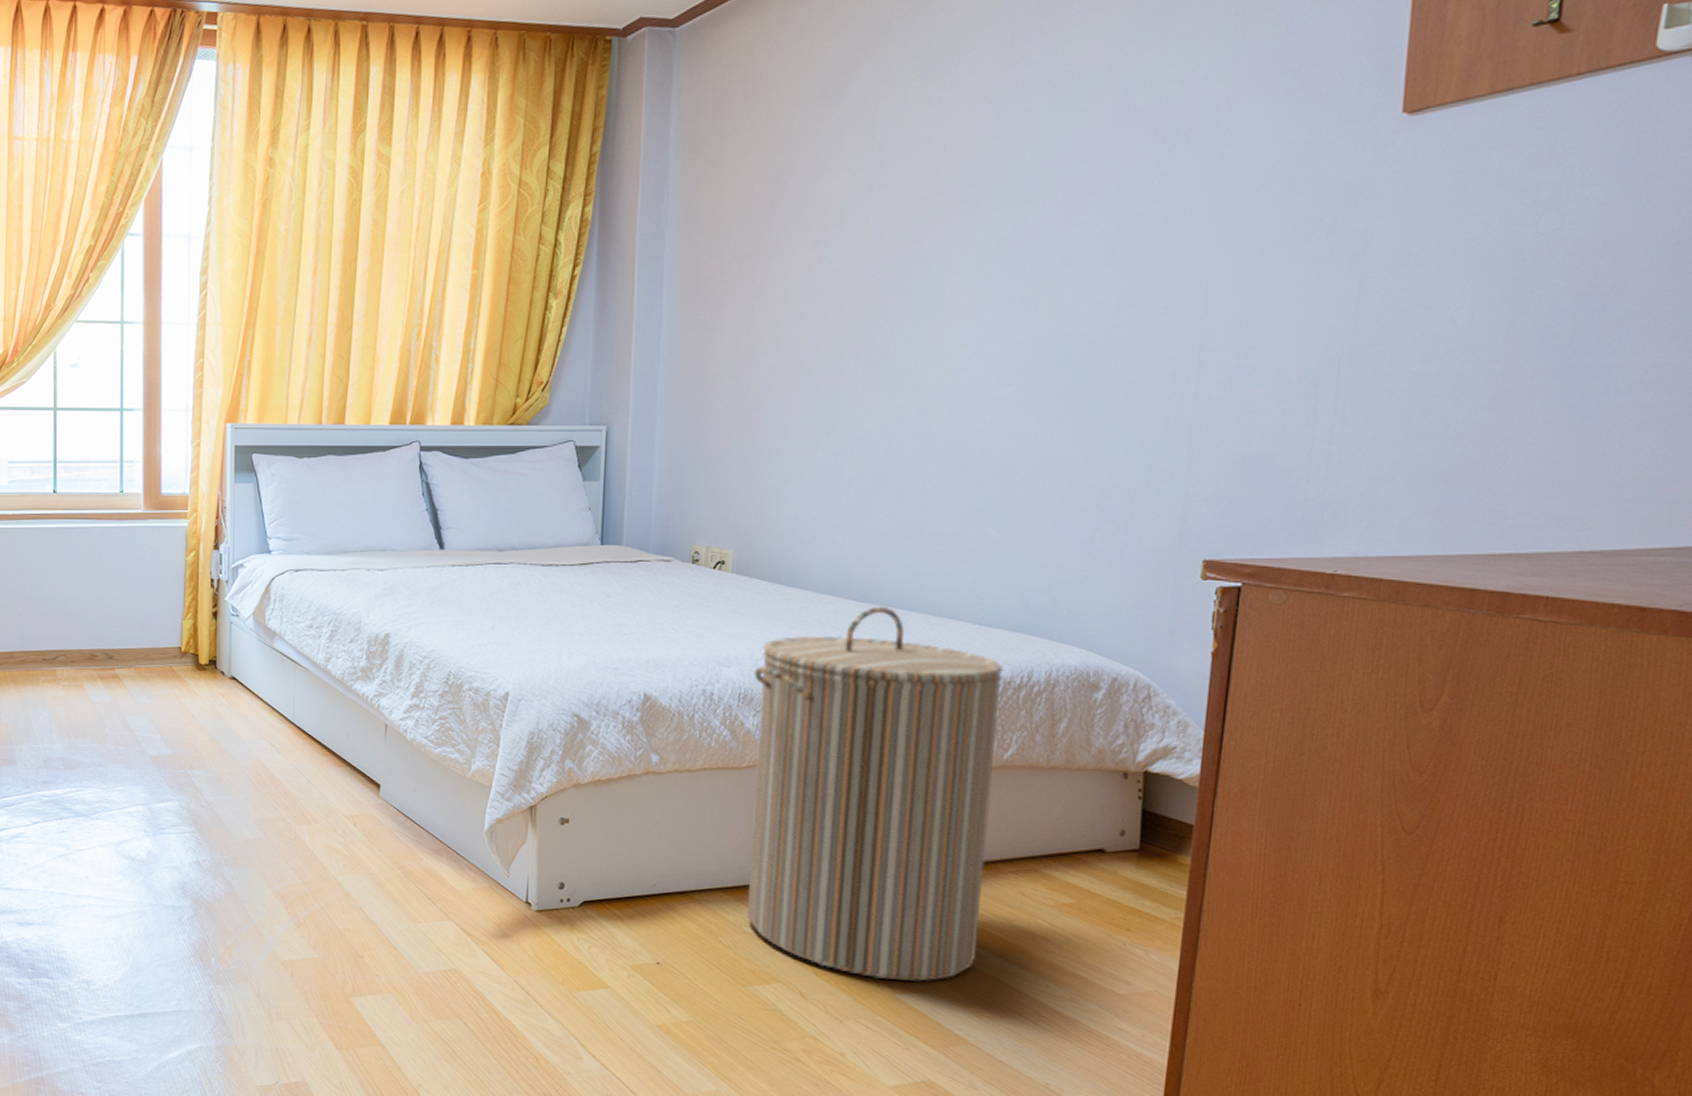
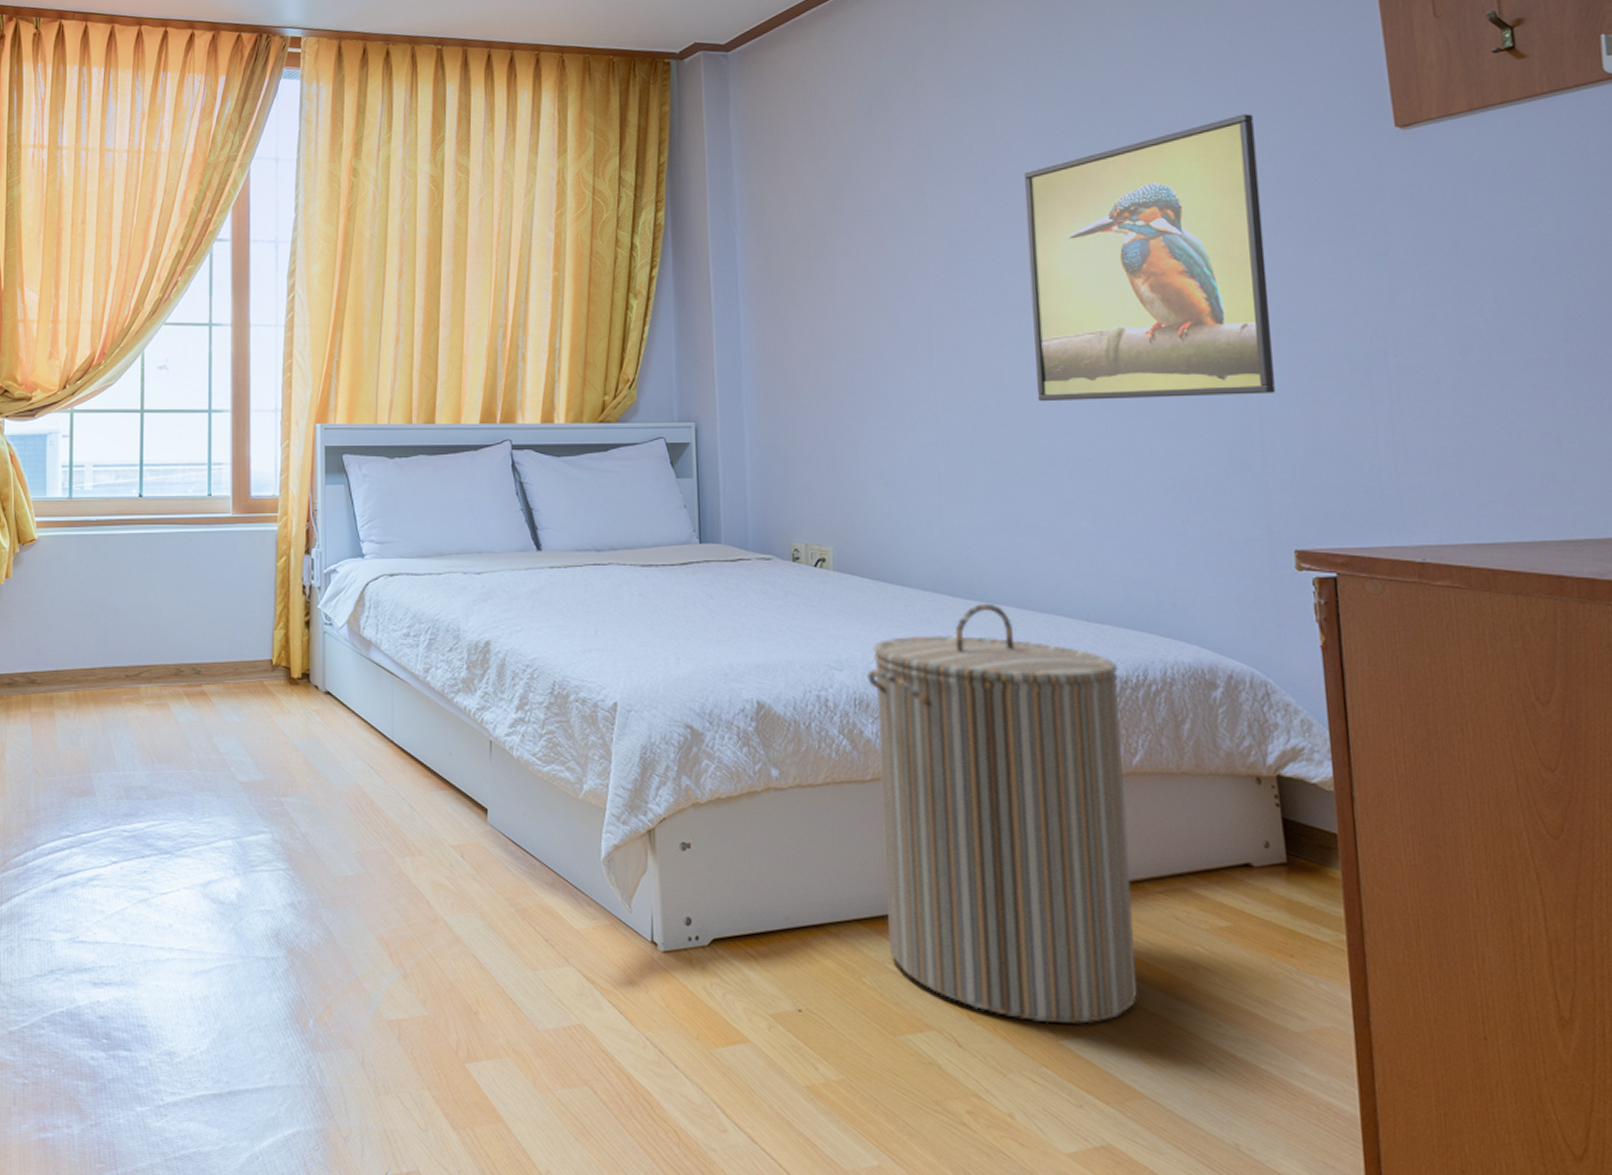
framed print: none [963,98,1245,409] -> present [1025,114,1275,402]

